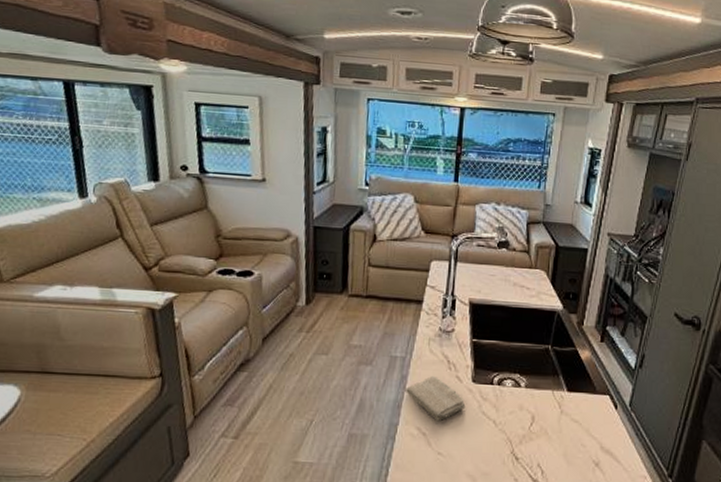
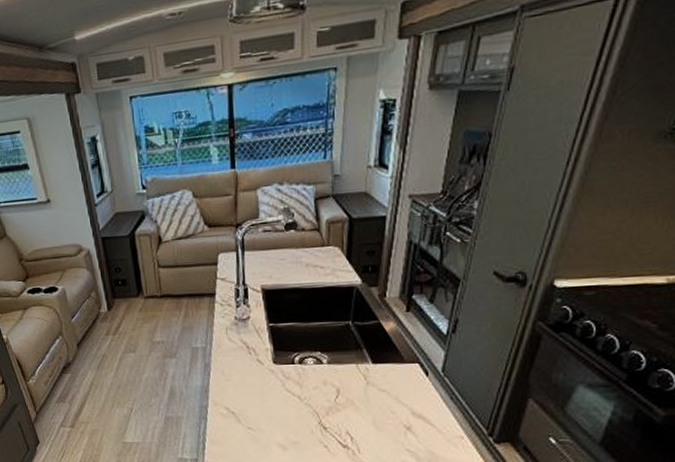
washcloth: present [404,376,466,422] -> none [209,362,269,401]

